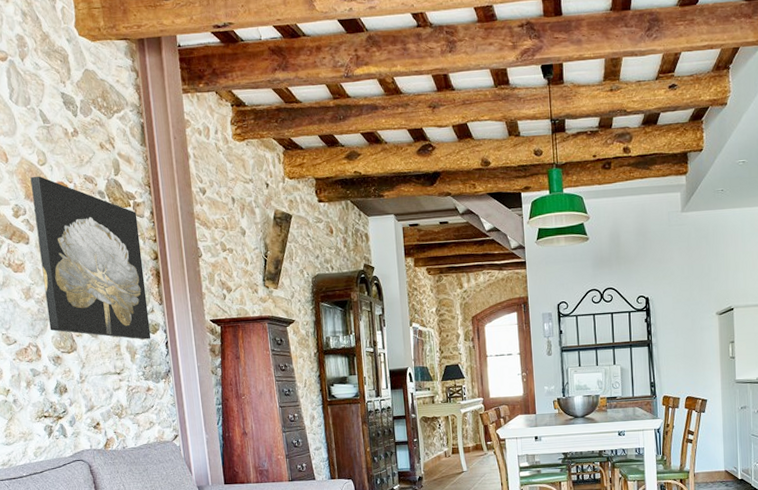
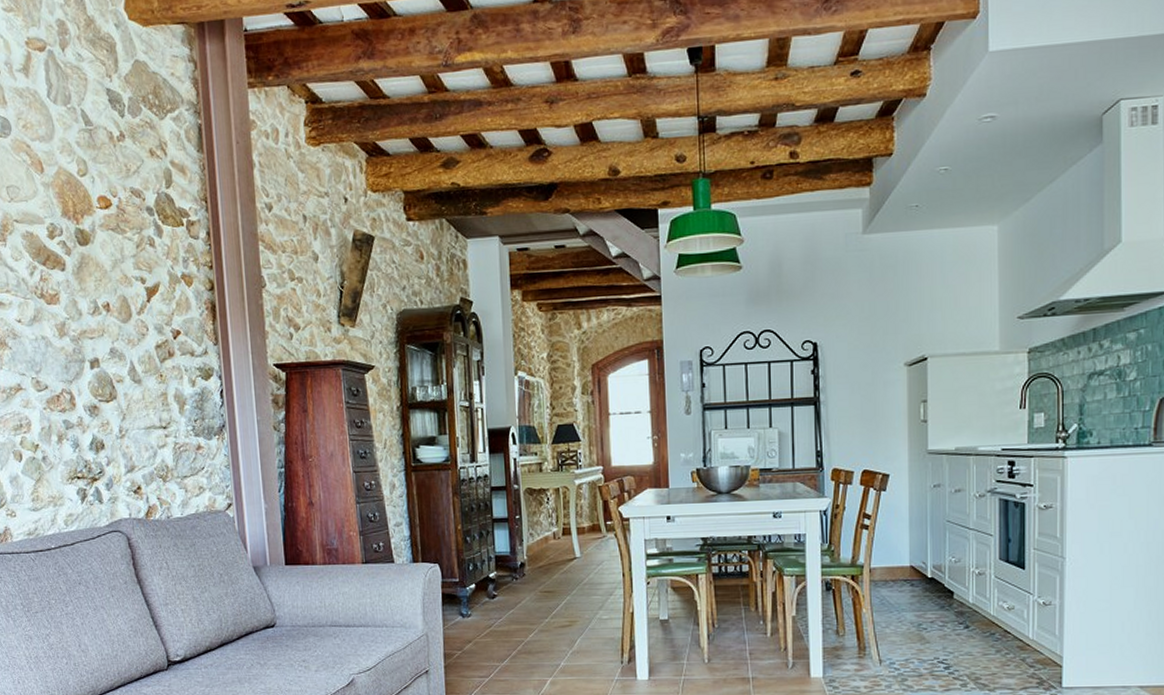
wall art: present [30,176,151,340] -> none [68,188,204,387]

